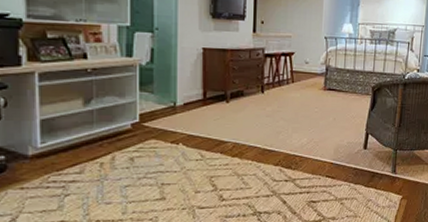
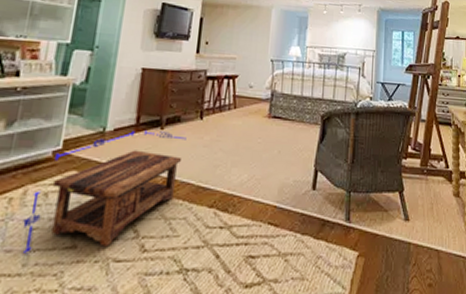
coffee table: none [116,104,250,204] -> present [22,130,187,253]

